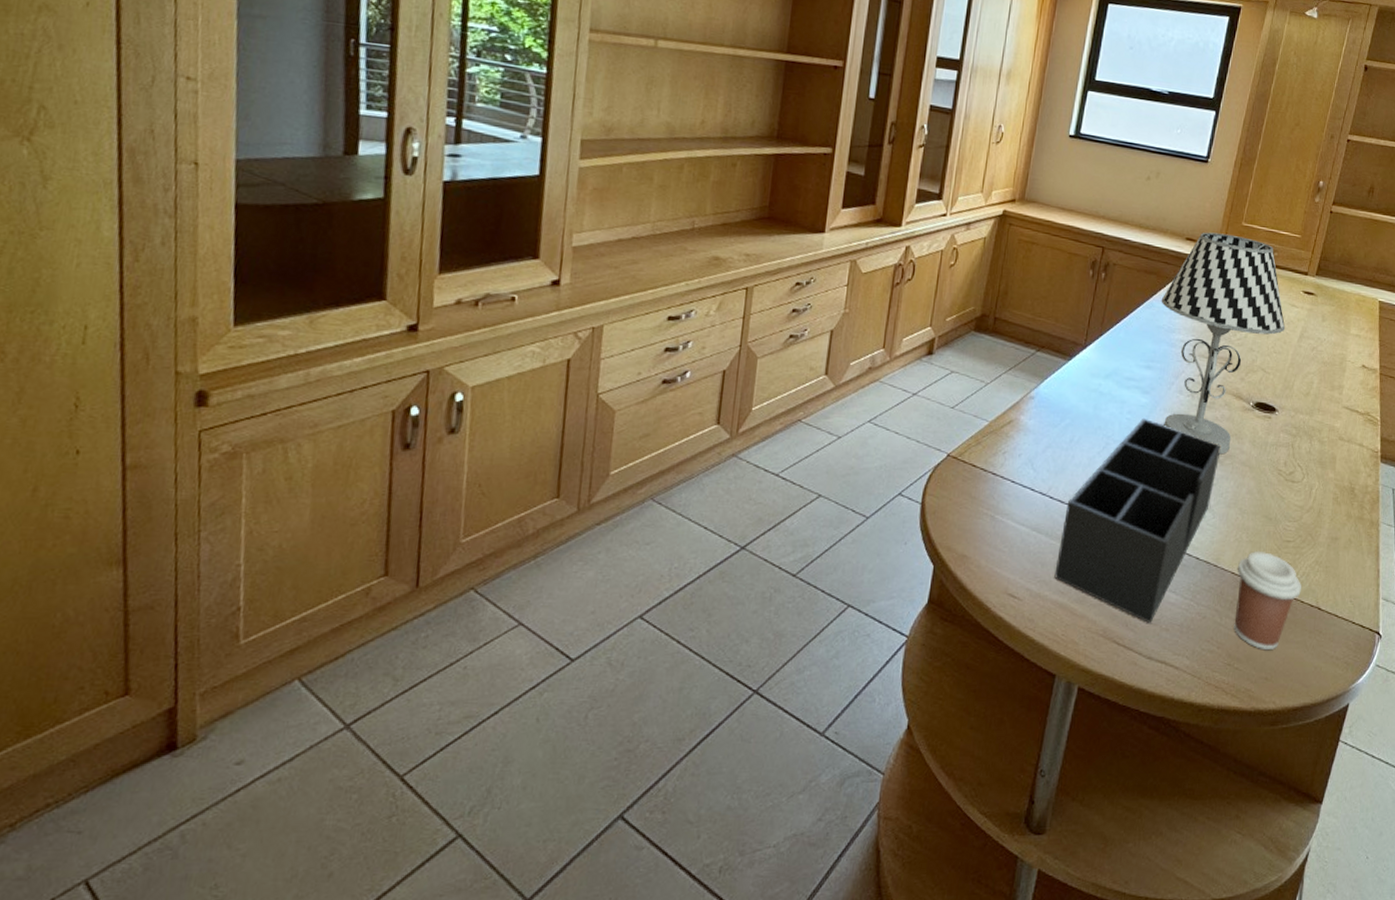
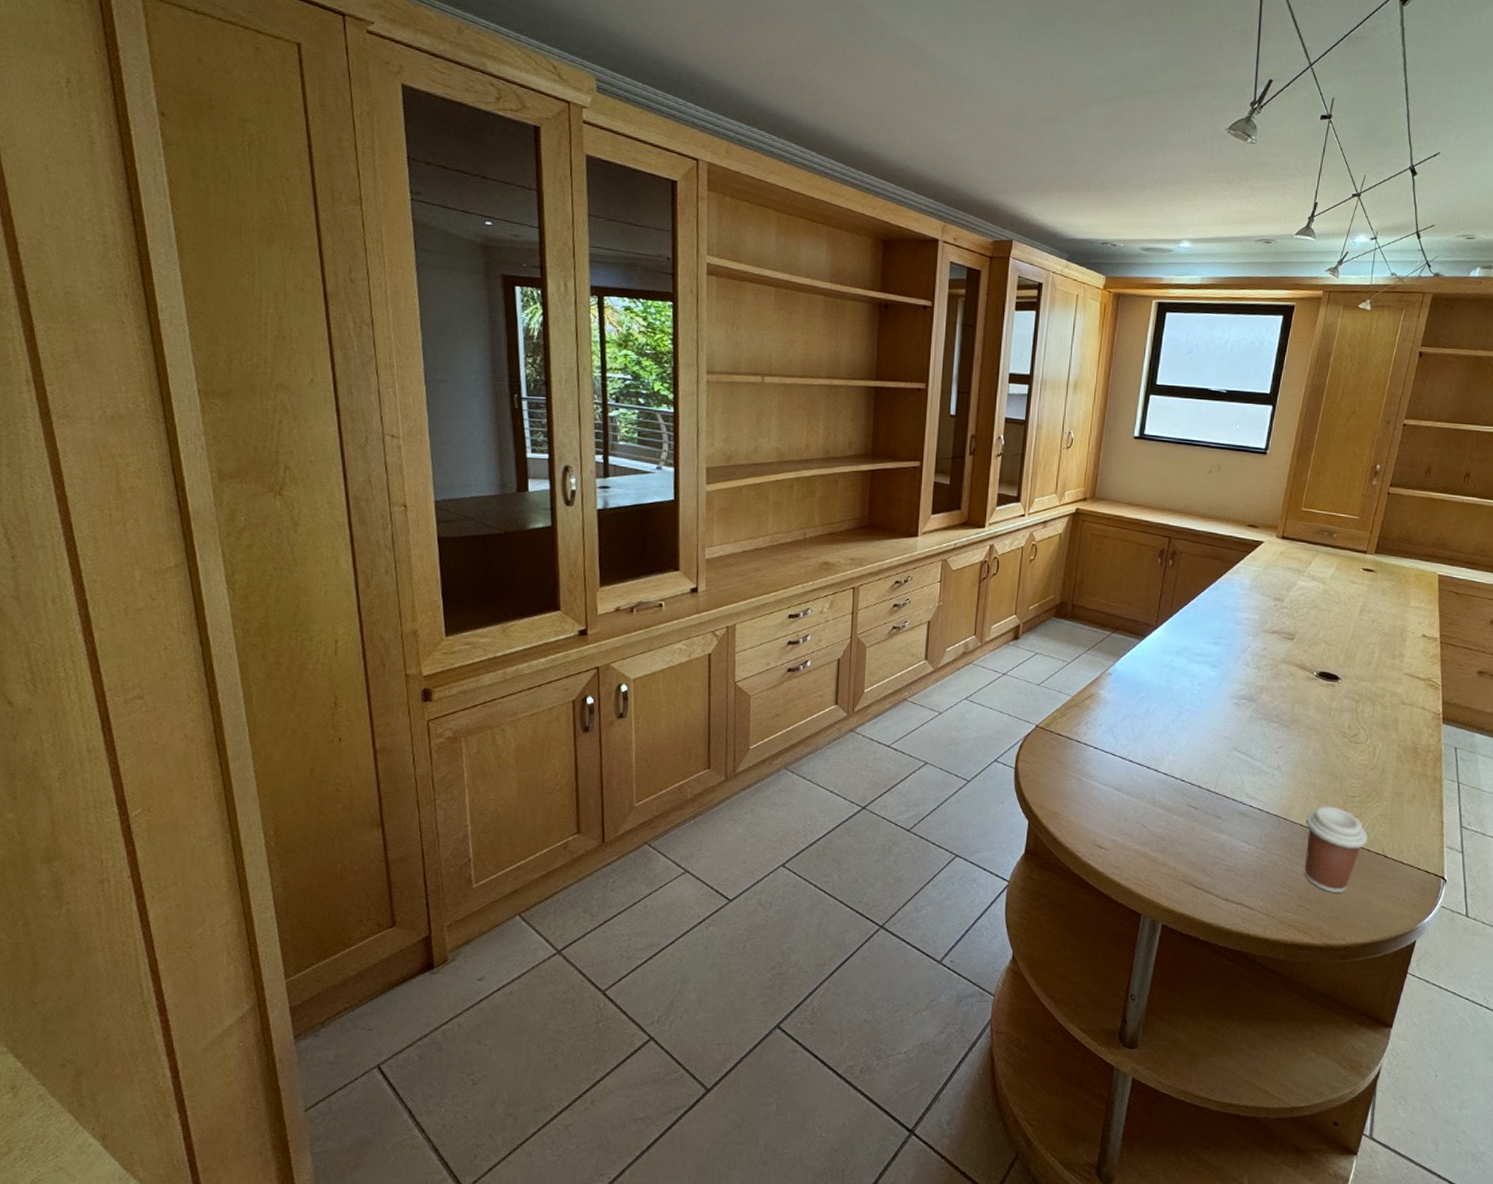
desk organizer: present [1054,418,1221,623] -> none [1136,689,1287,869]
table lamp: present [1161,232,1286,455] -> none [1226,518,1346,720]

